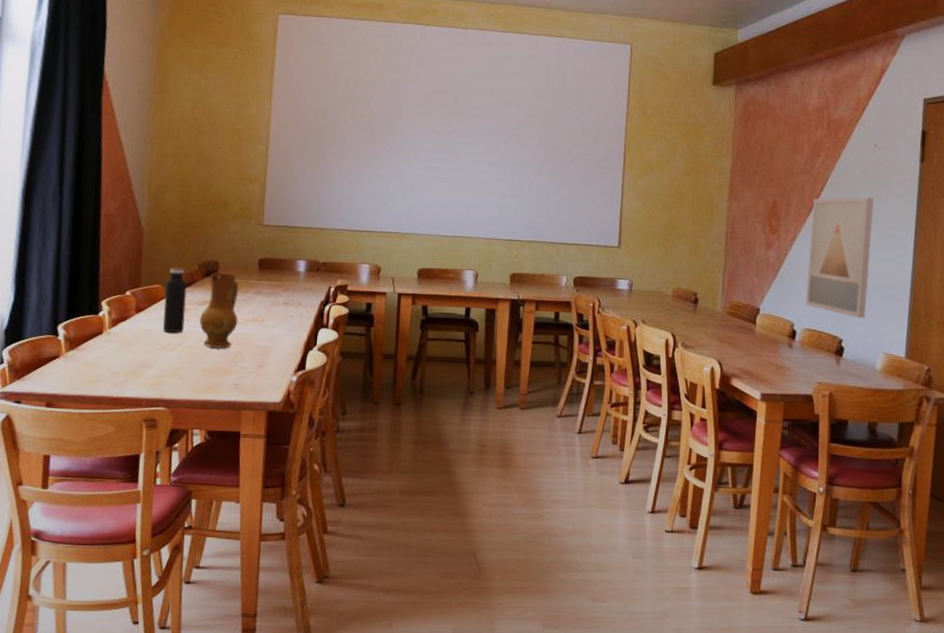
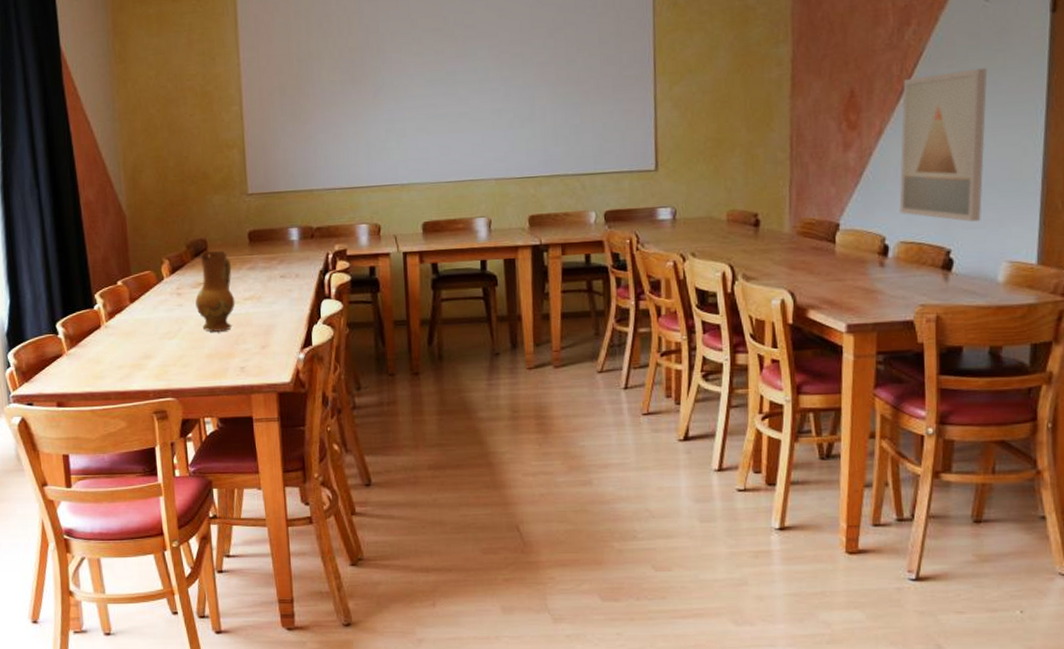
water bottle: present [163,267,187,333] -> none [155,249,181,321]

